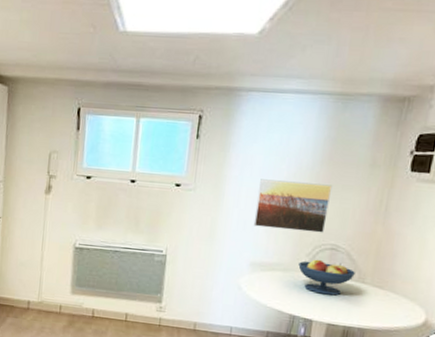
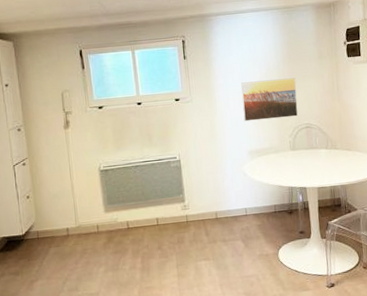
fruit bowl: present [298,259,355,296] -> none [285,137,328,165]

